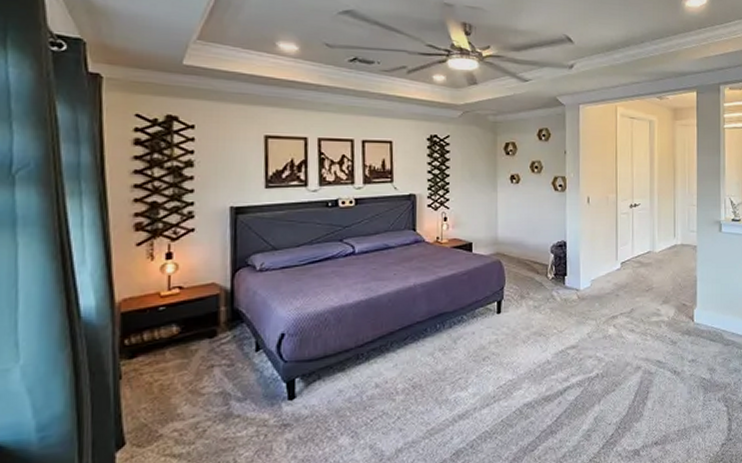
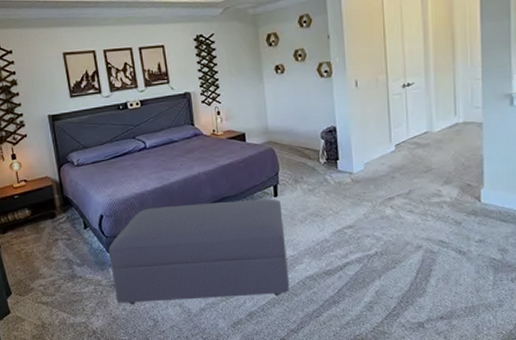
ottoman: none [284,315,506,451] -> present [108,199,290,305]

